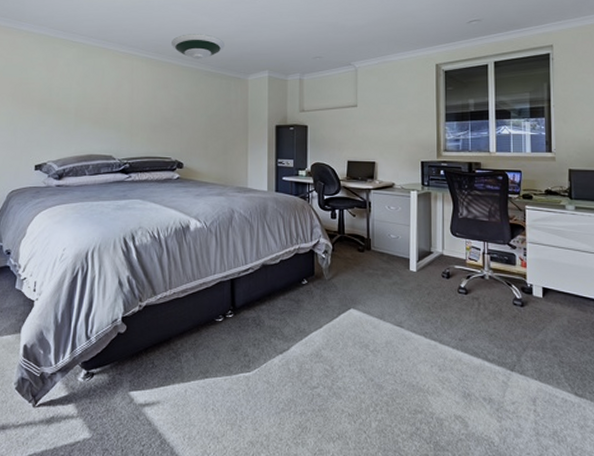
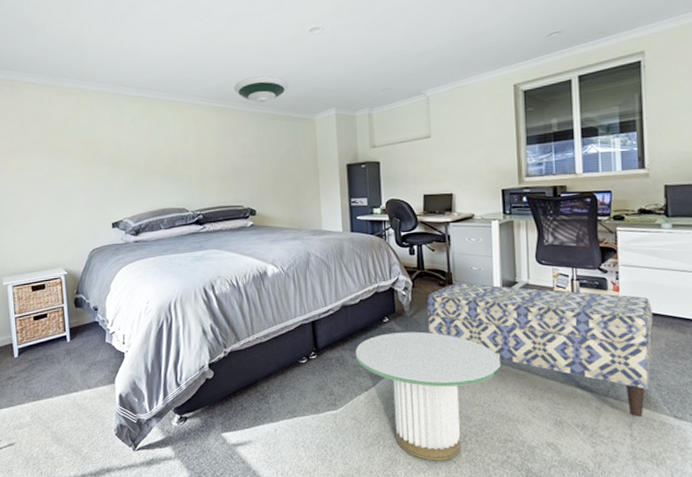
side table: none [272,295,413,430] -> present [355,331,501,461]
bench: none [345,250,557,394] -> present [426,283,654,418]

